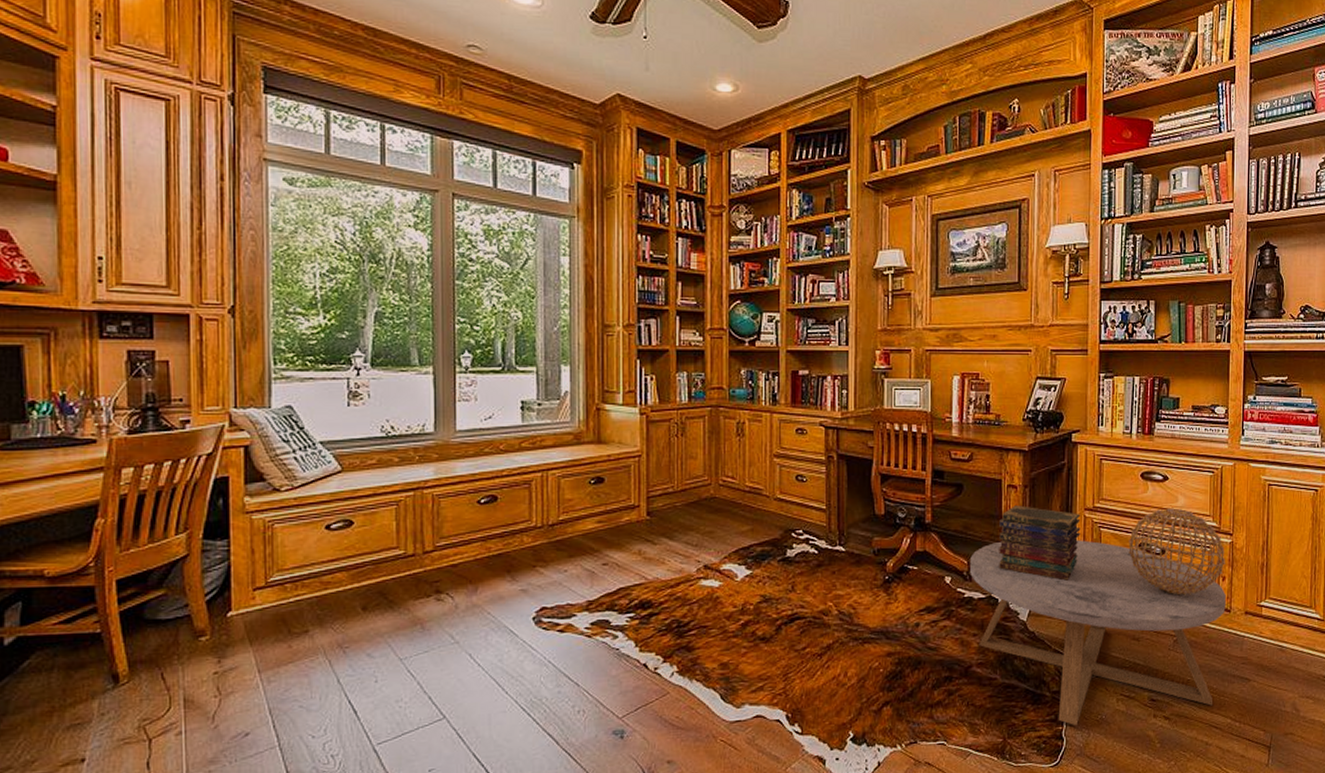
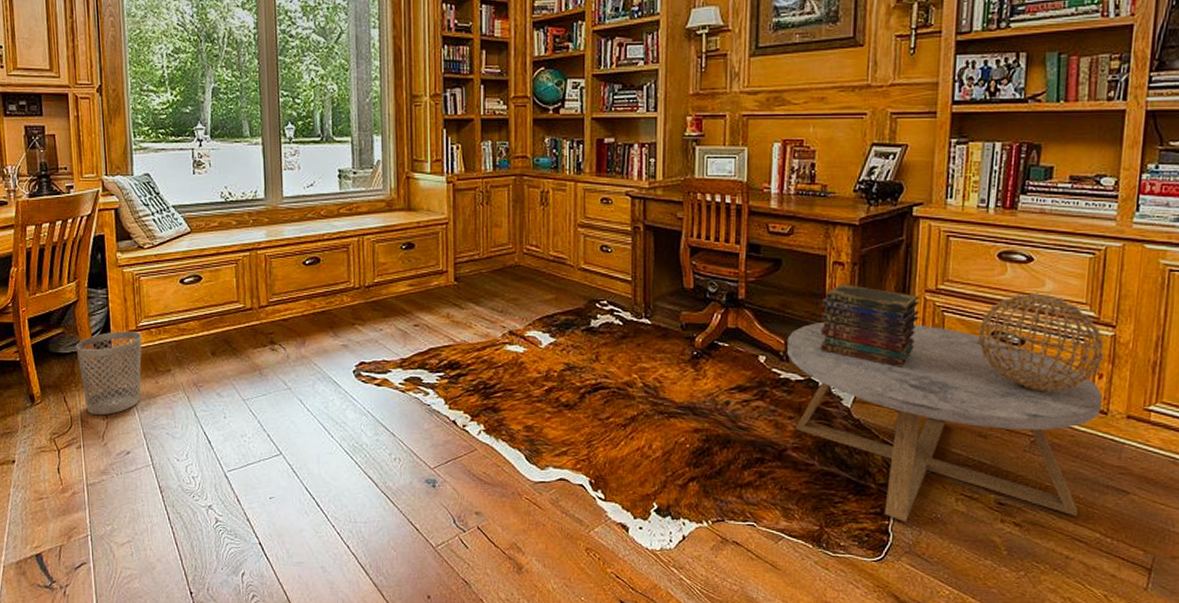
wastebasket: none [182,588,273,691] -> present [75,331,142,415]

